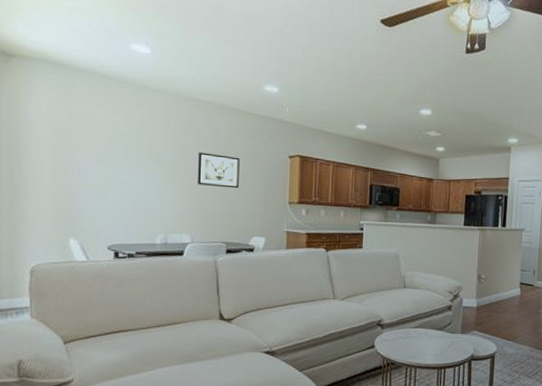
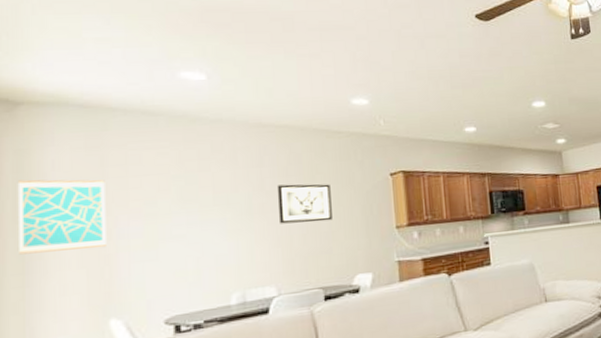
wall art: none [9,119,71,182] -> present [17,179,106,255]

